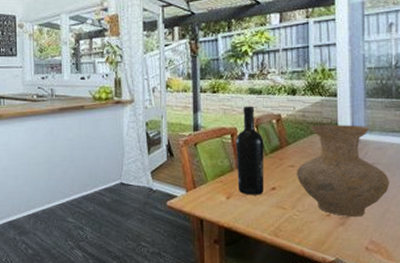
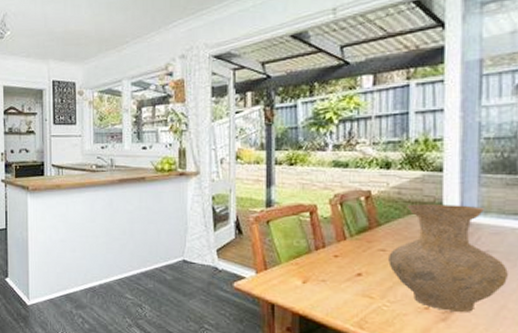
wine bottle: present [236,106,264,195] -> none [315,180,350,281]

